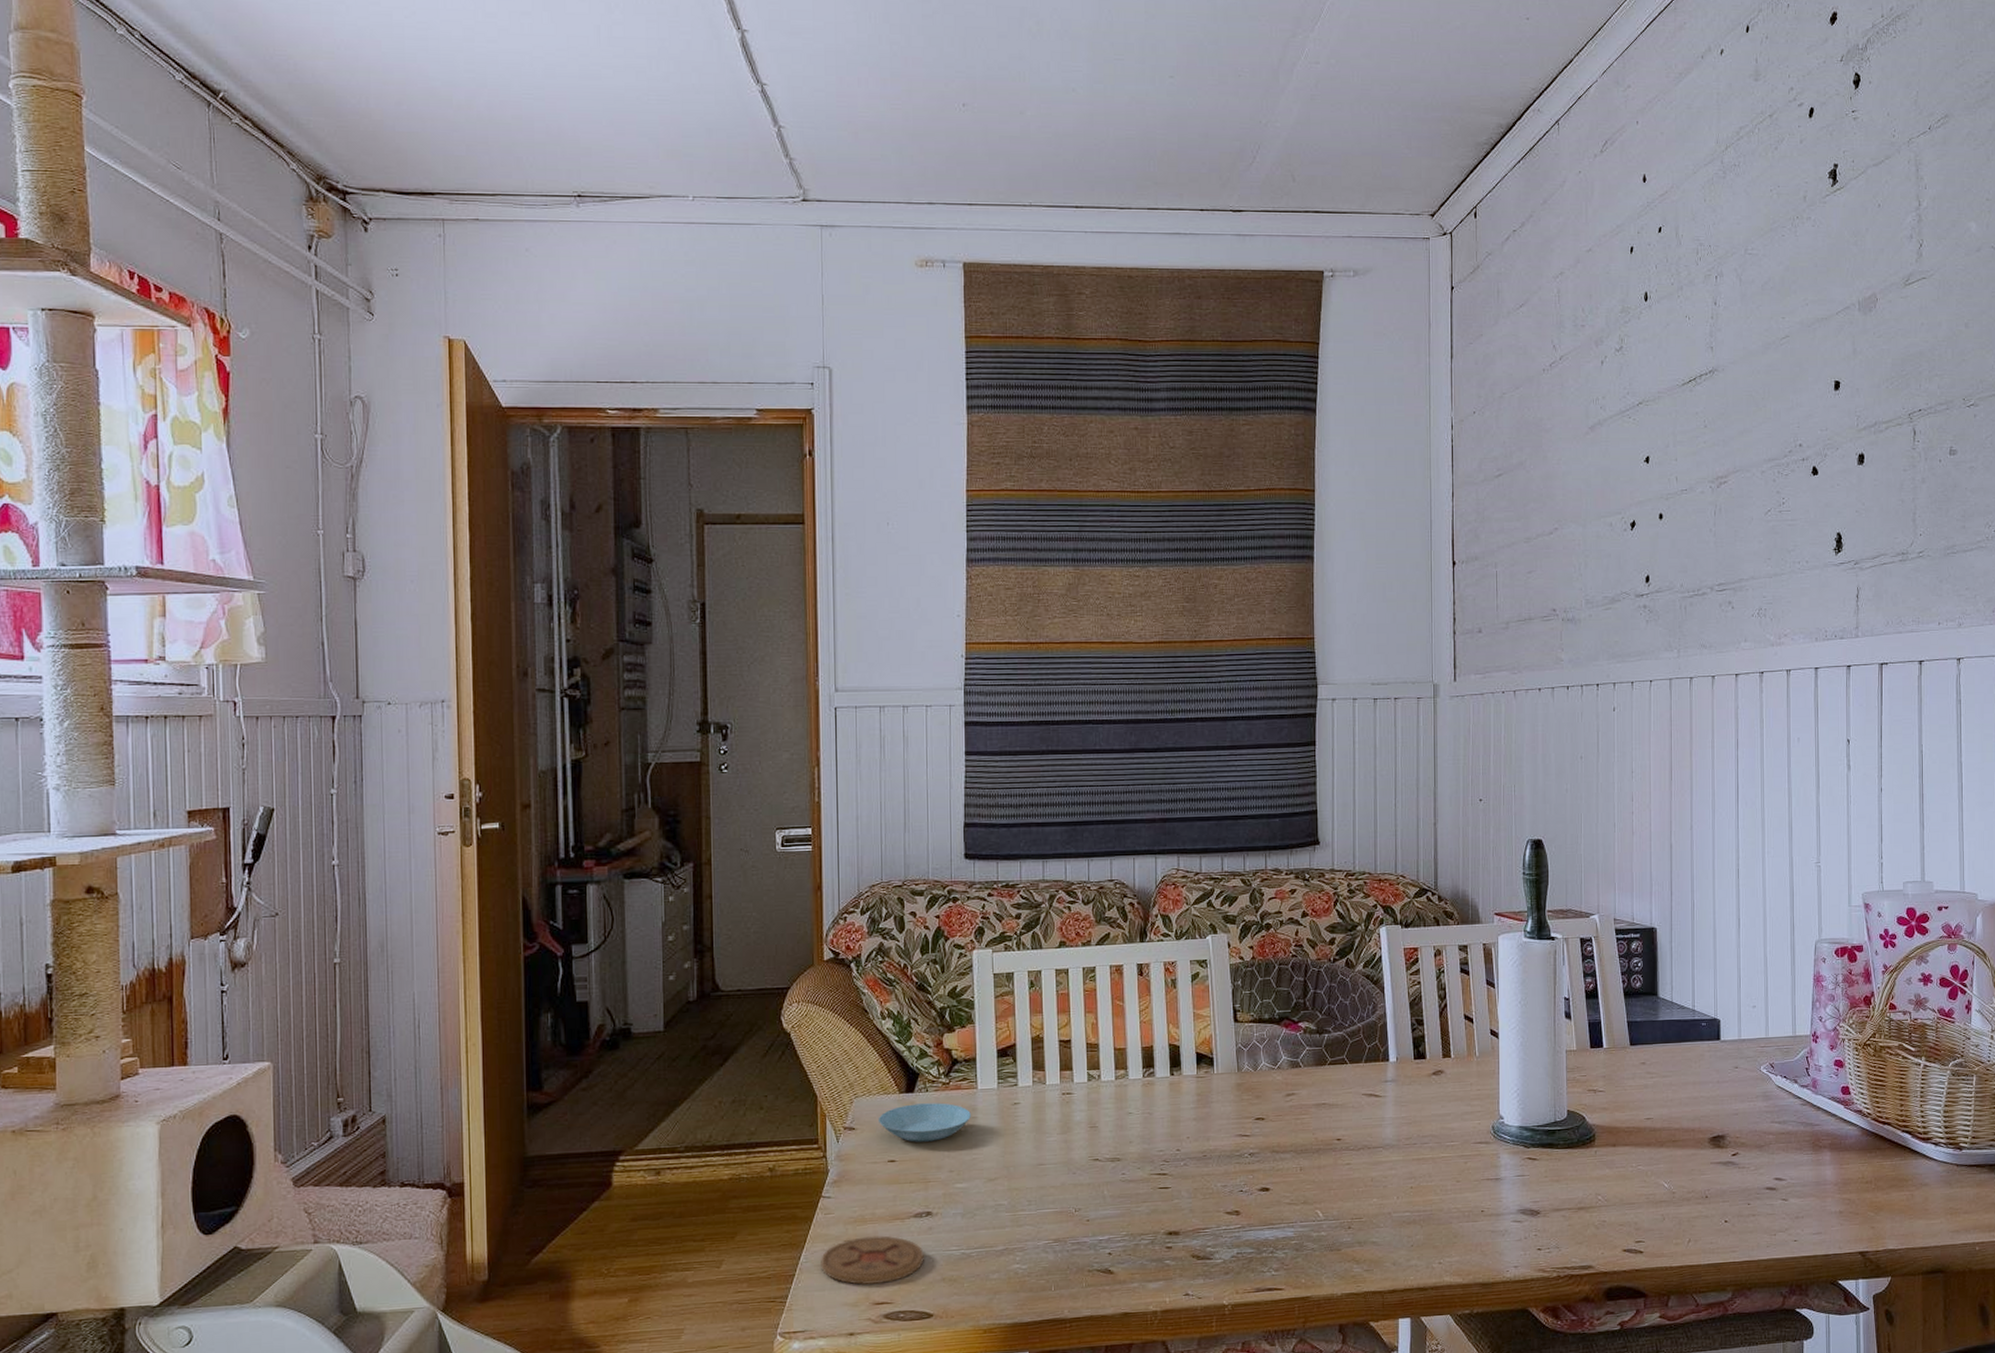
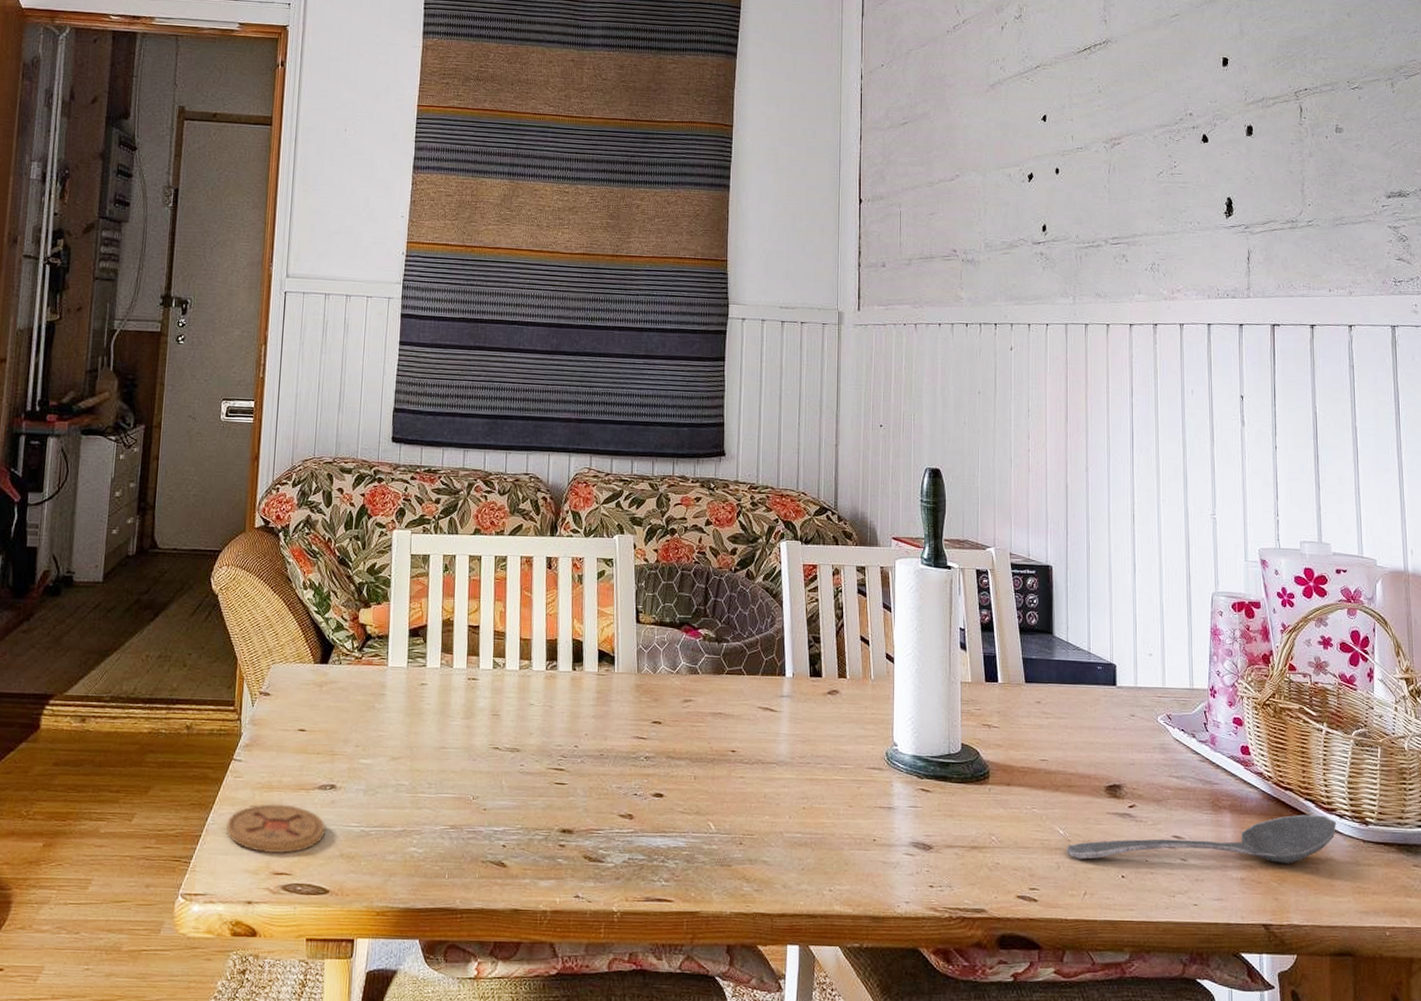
saucer: present [879,1103,971,1142] -> none [293,675,380,714]
stirrer: none [1671,1145,1932,1209] -> present [1066,814,1337,865]

